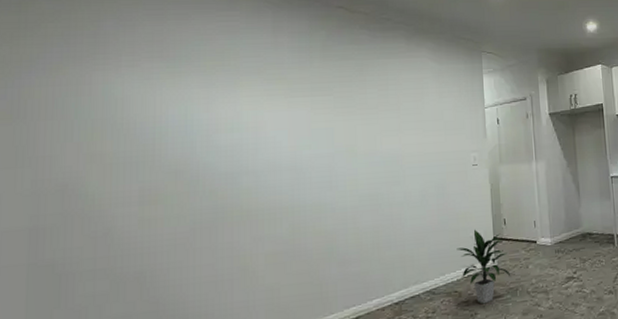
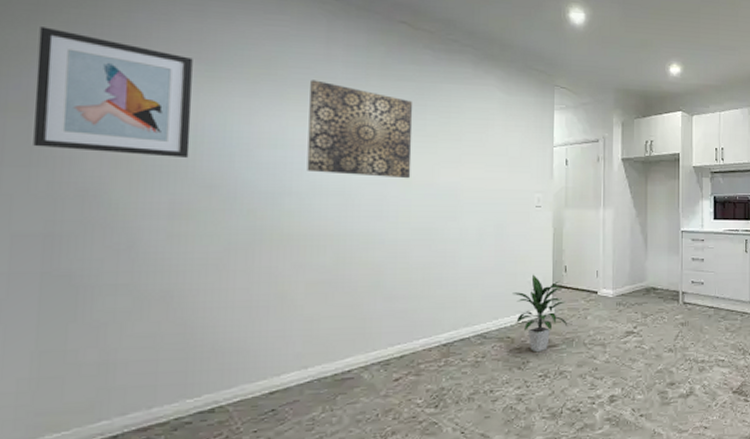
wall art: none [18,42,156,150] -> present [33,27,193,158]
wall art: none [261,66,356,151] -> present [307,80,413,179]

